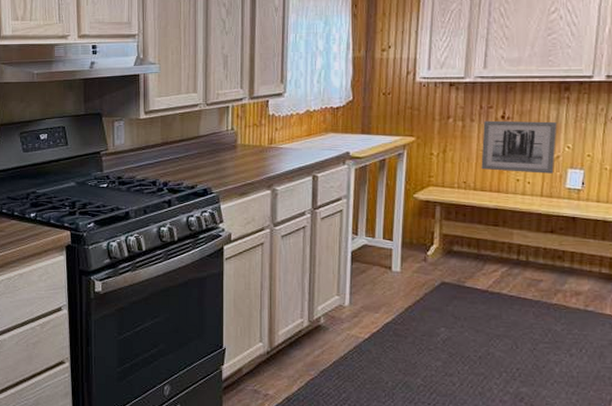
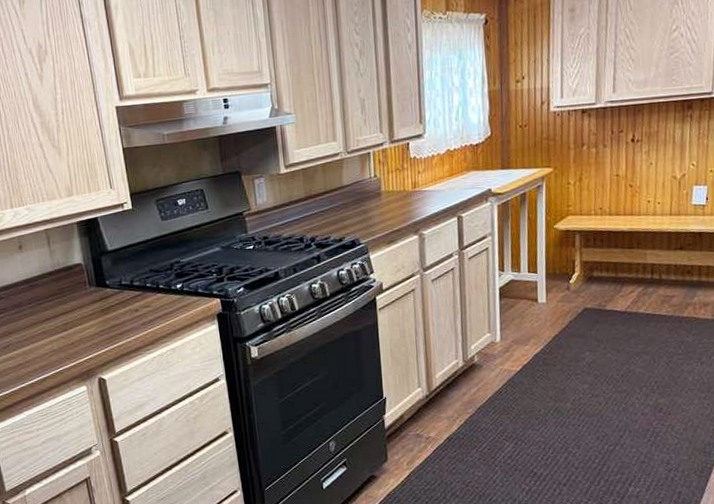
wall art: present [481,120,557,174] -> none [614,140,683,195]

